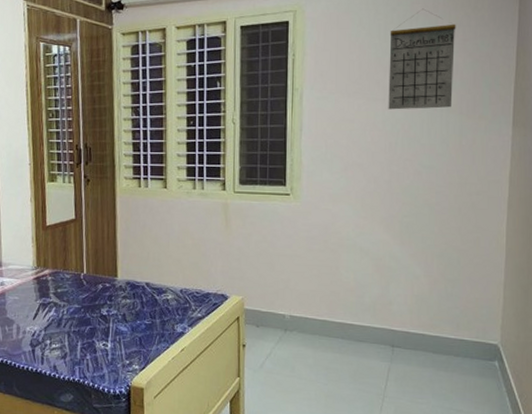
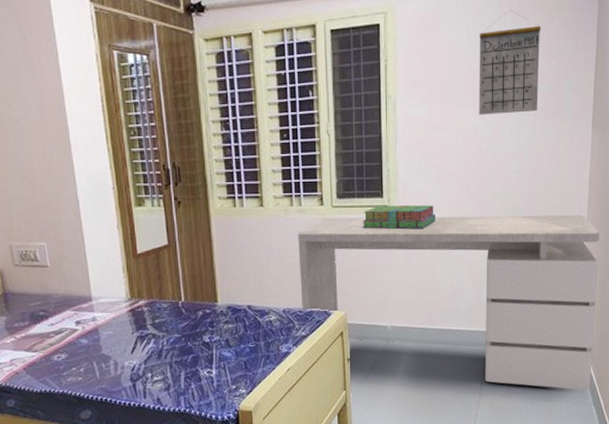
desk: none [198,203,521,406] -> present [298,215,599,391]
stack of books: none [263,194,340,220] -> present [362,204,435,230]

